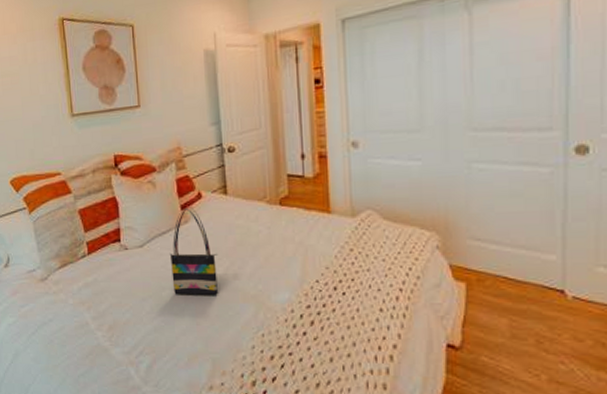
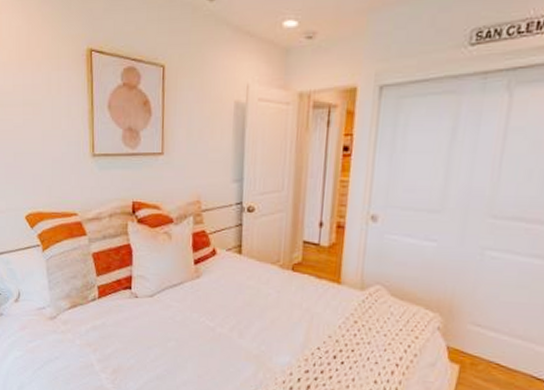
tote bag: present [169,207,218,296] -> none [178,262,225,352]

